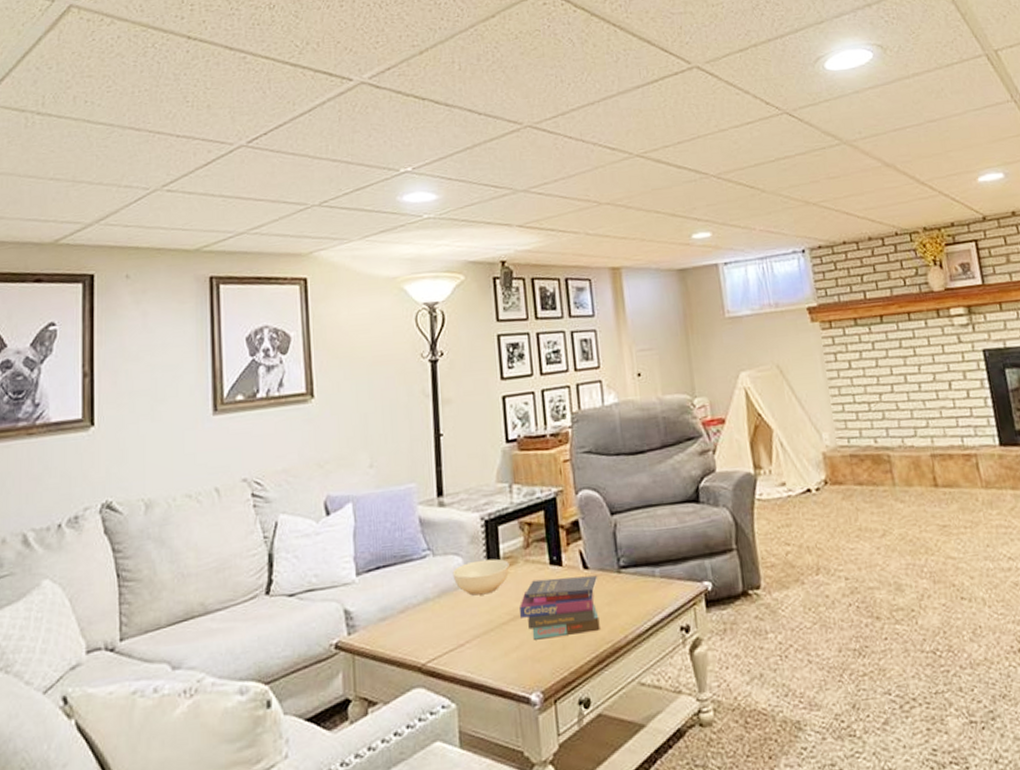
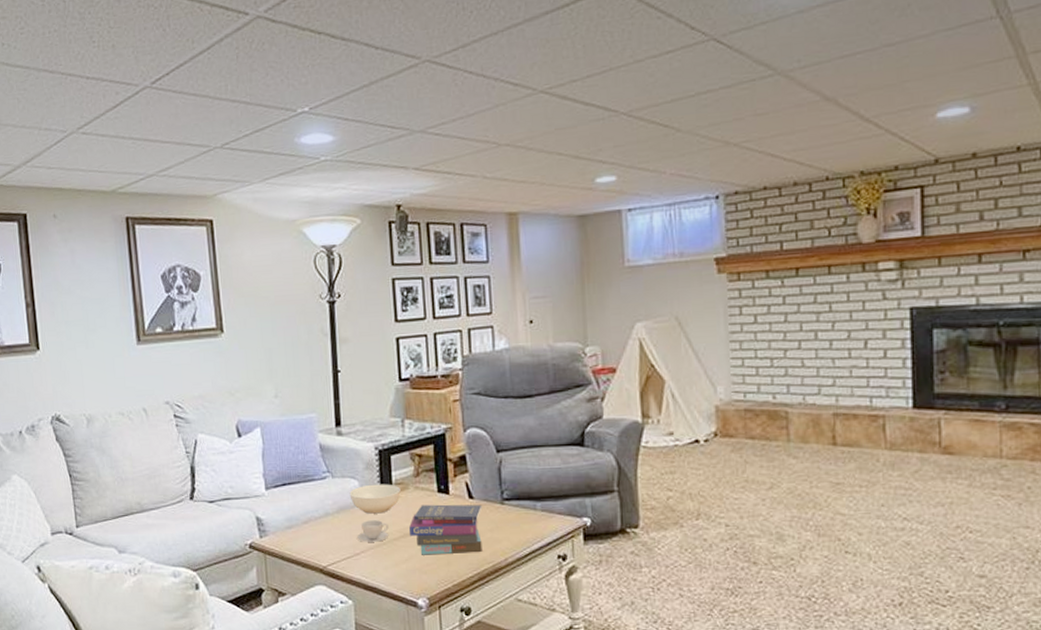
teacup: none [461,602,497,630] -> present [357,520,389,542]

